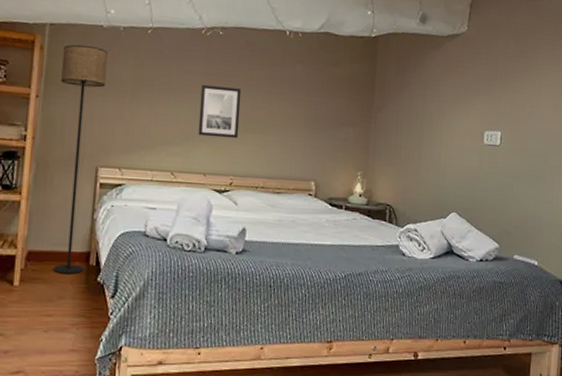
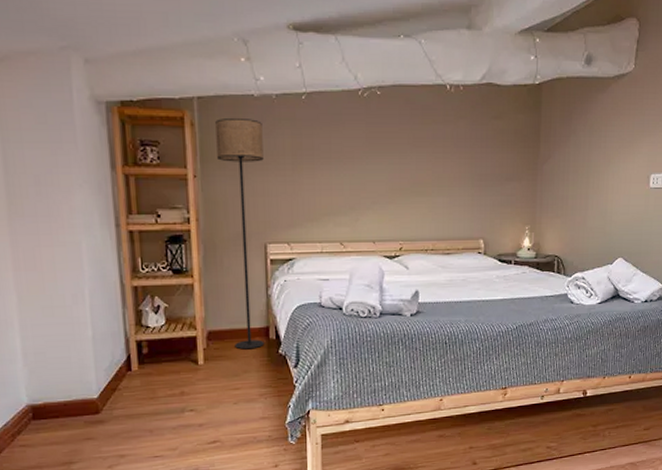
wall art: present [198,84,242,139] -> none [363,149,405,204]

